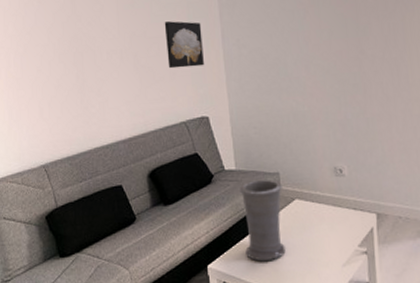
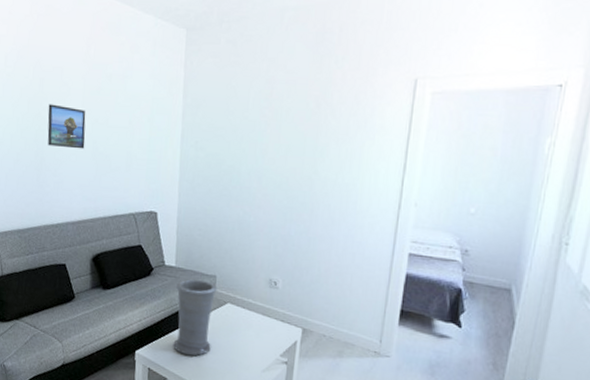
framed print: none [83,24,126,66] -> present [47,104,86,149]
wall art: present [164,21,204,69] -> none [125,113,163,162]

